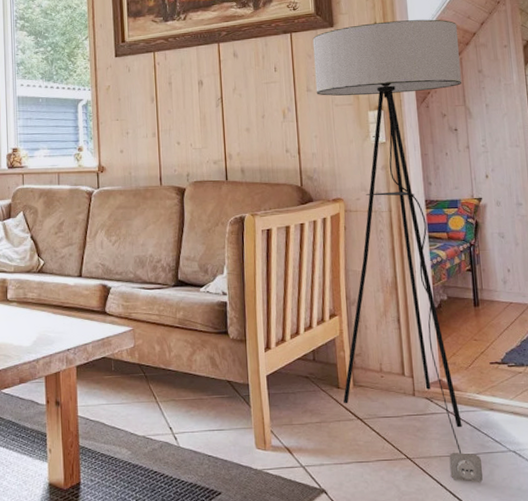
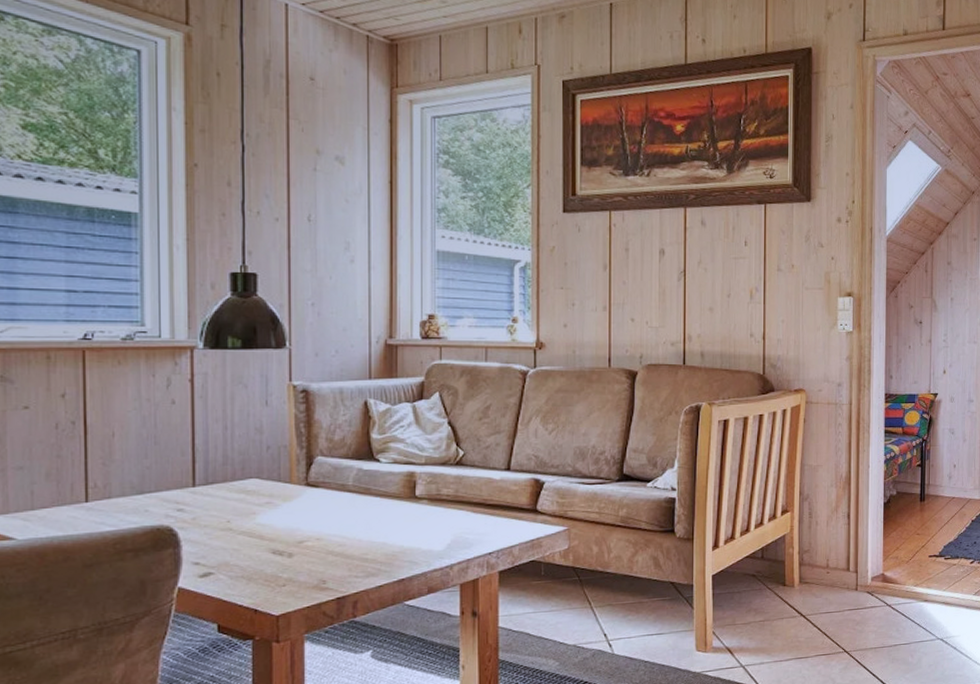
floor lamp: present [312,19,483,483] -> none [787,201,933,671]

